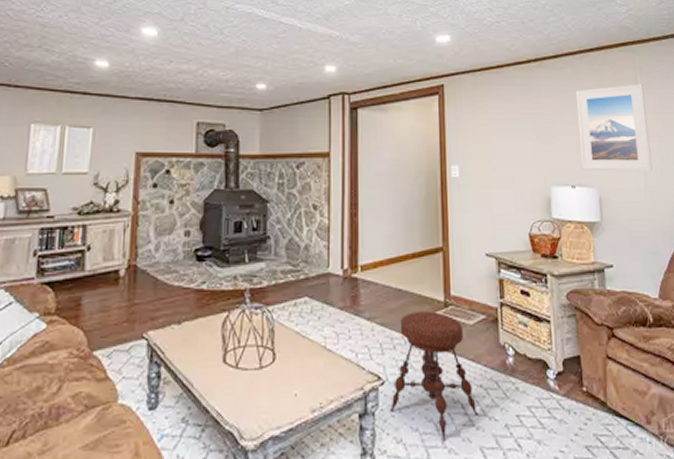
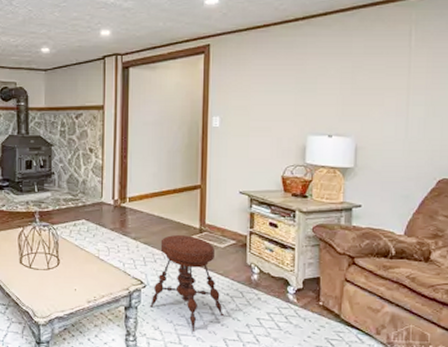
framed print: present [575,84,653,171] -> none [341,38,417,123]

